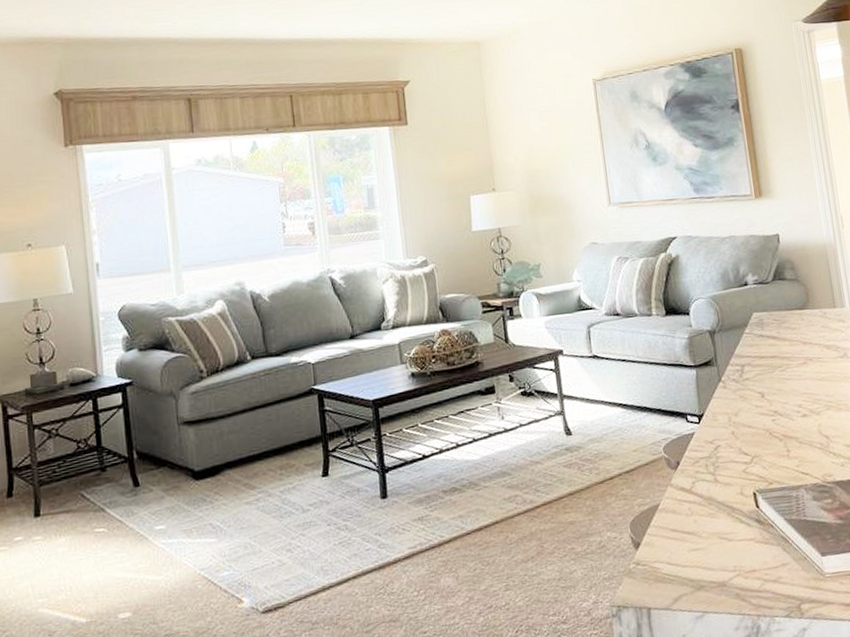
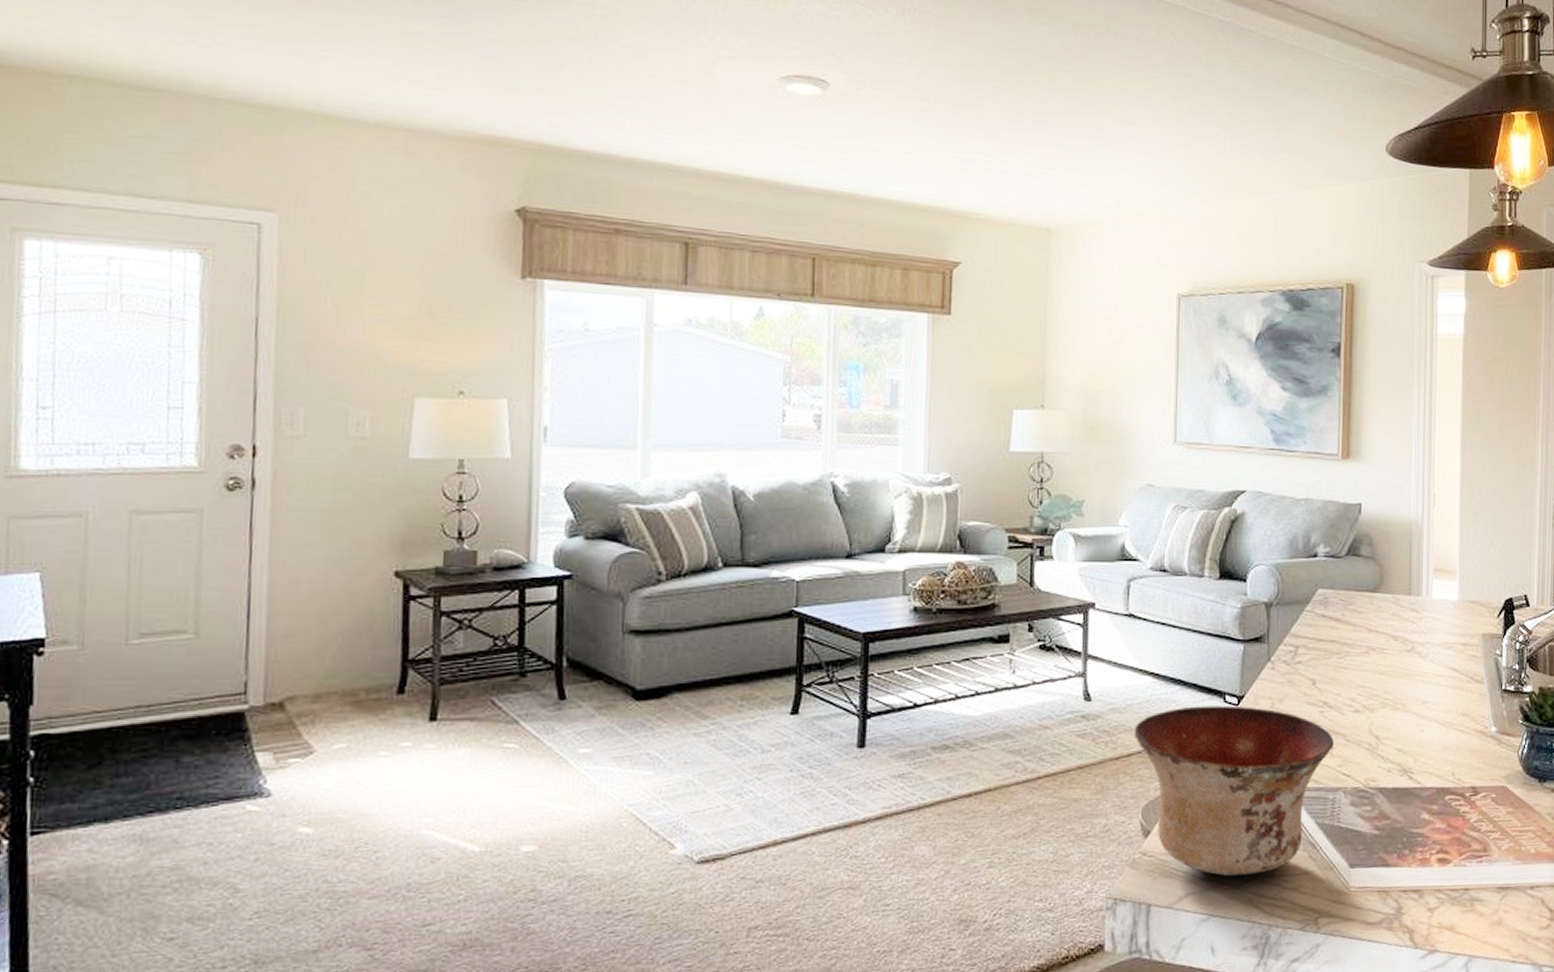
bowl: none [612,423,789,576] -> present [1134,705,1334,876]

